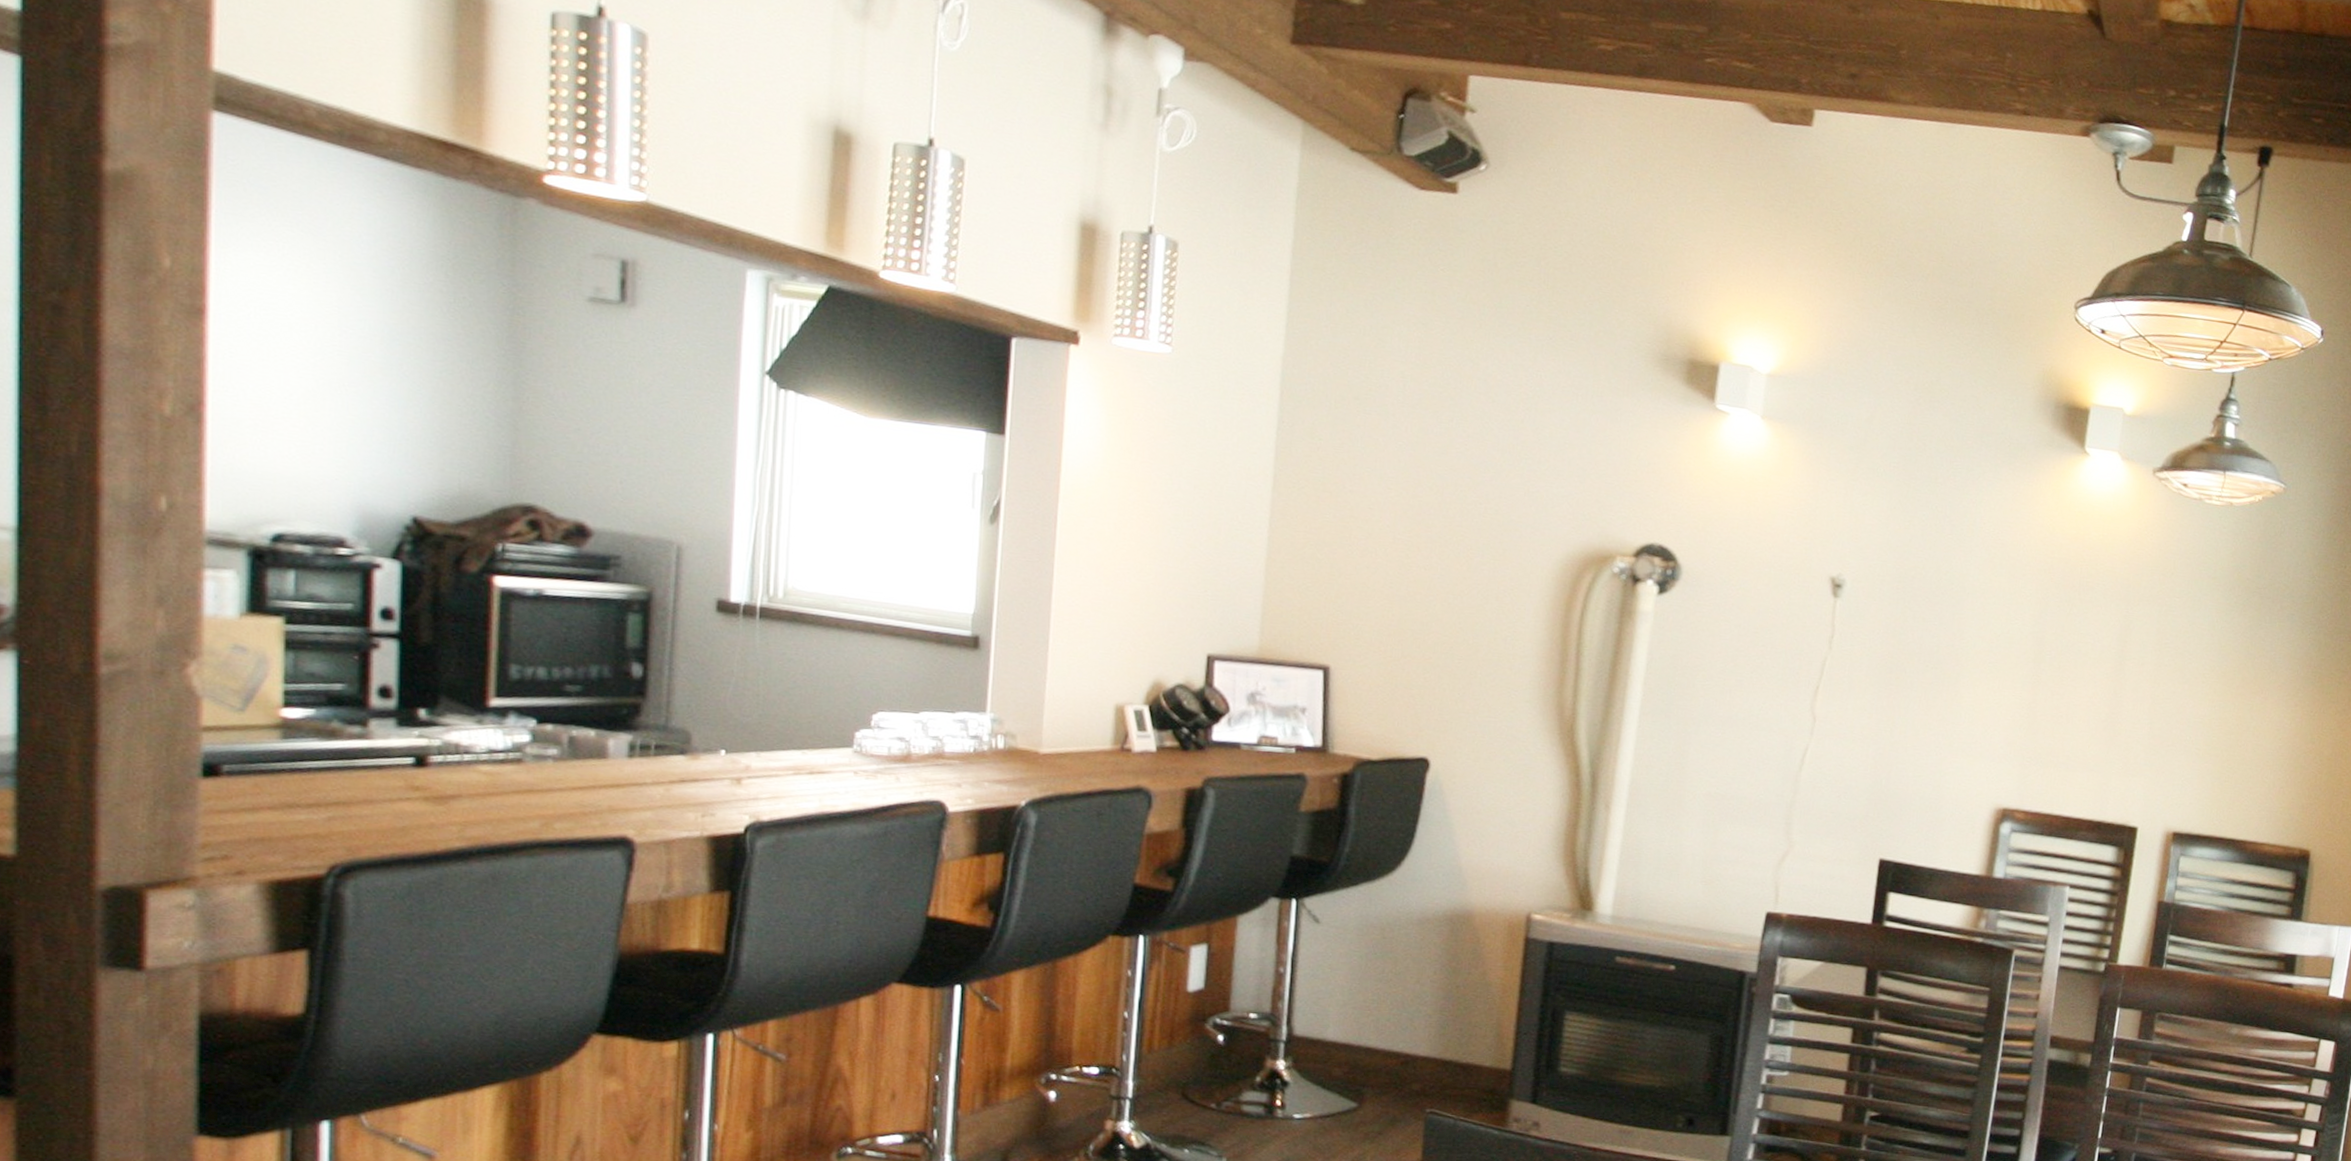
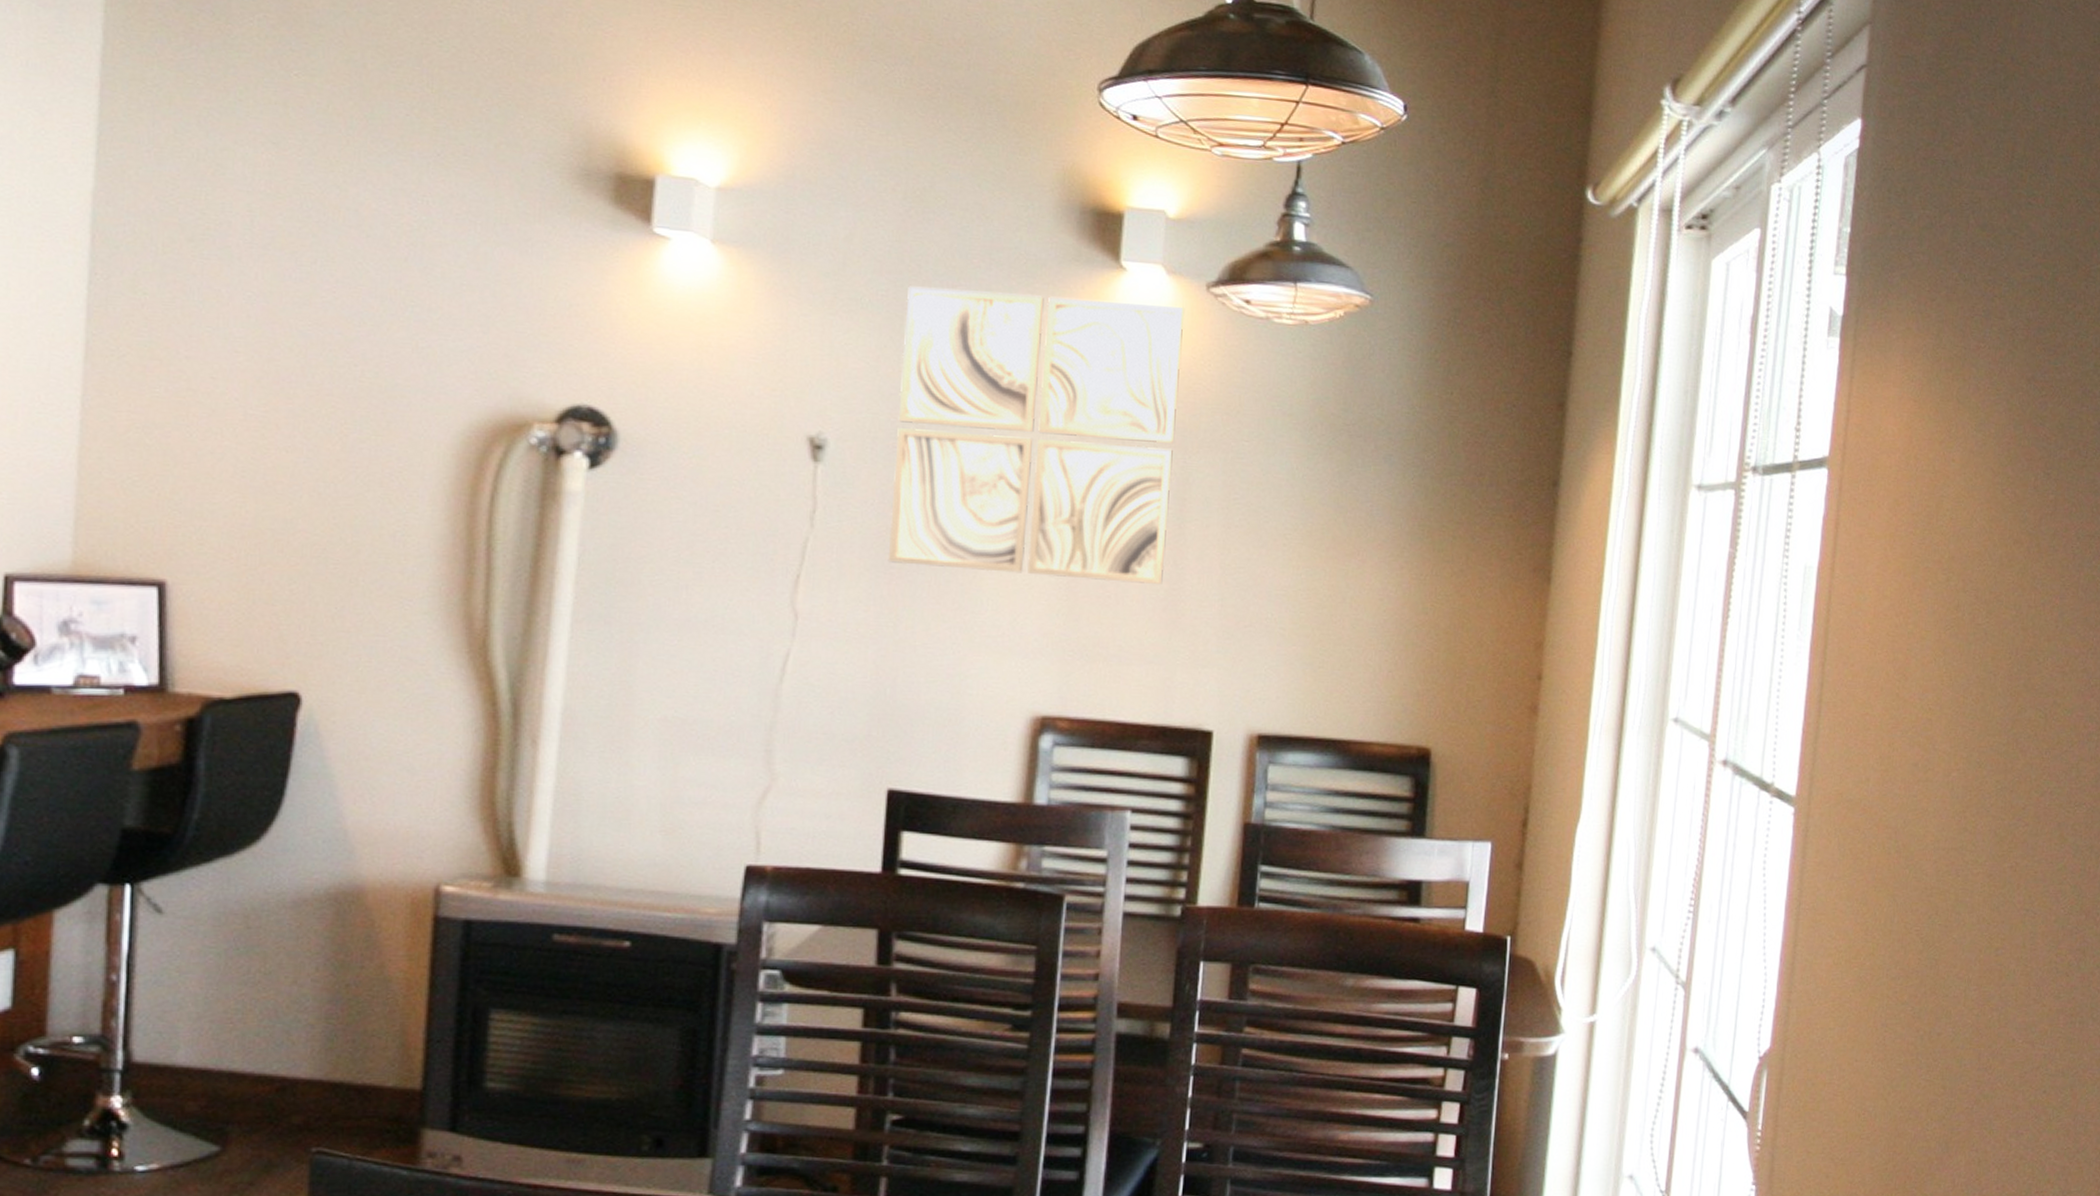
wall art: none [1888,460,2134,709] -> present [887,286,1184,585]

